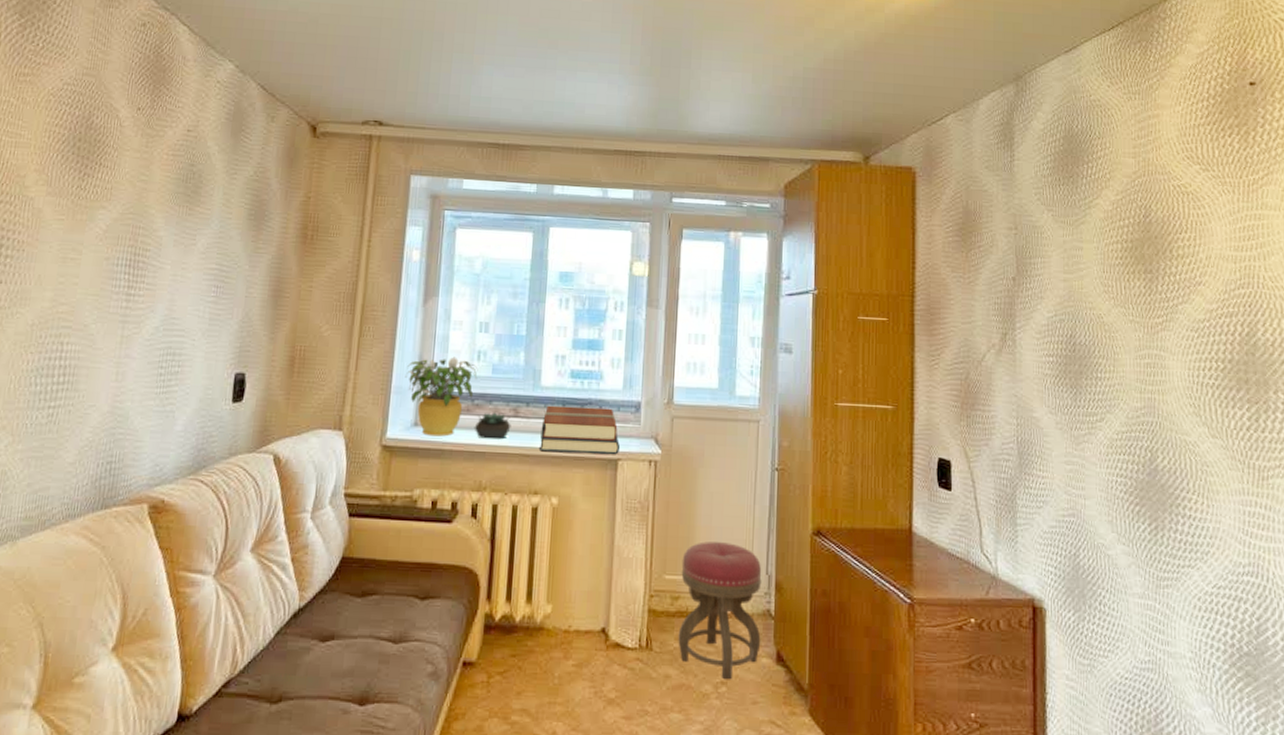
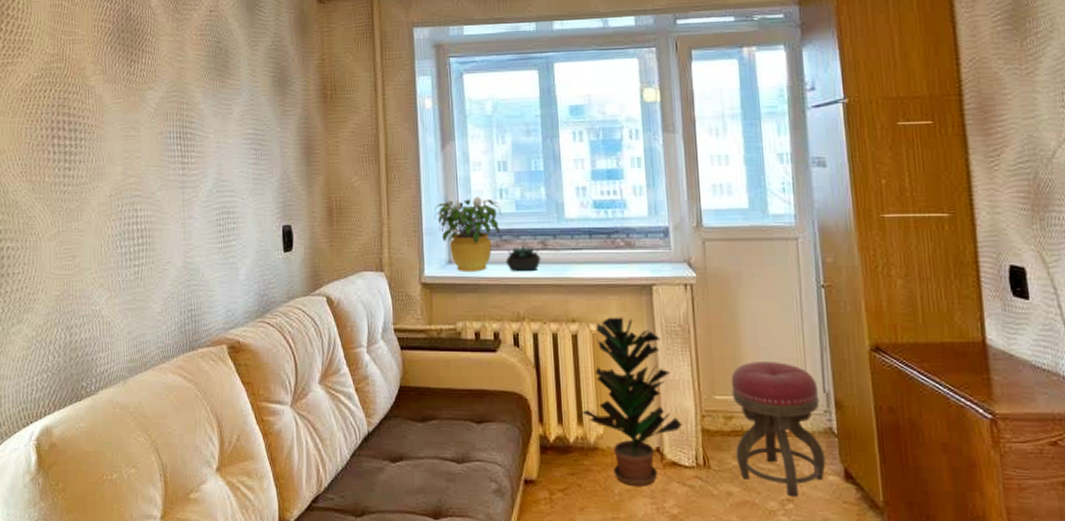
potted plant: none [531,490,630,670] -> present [581,317,682,487]
books: present [540,405,621,454] -> none [570,235,653,281]

